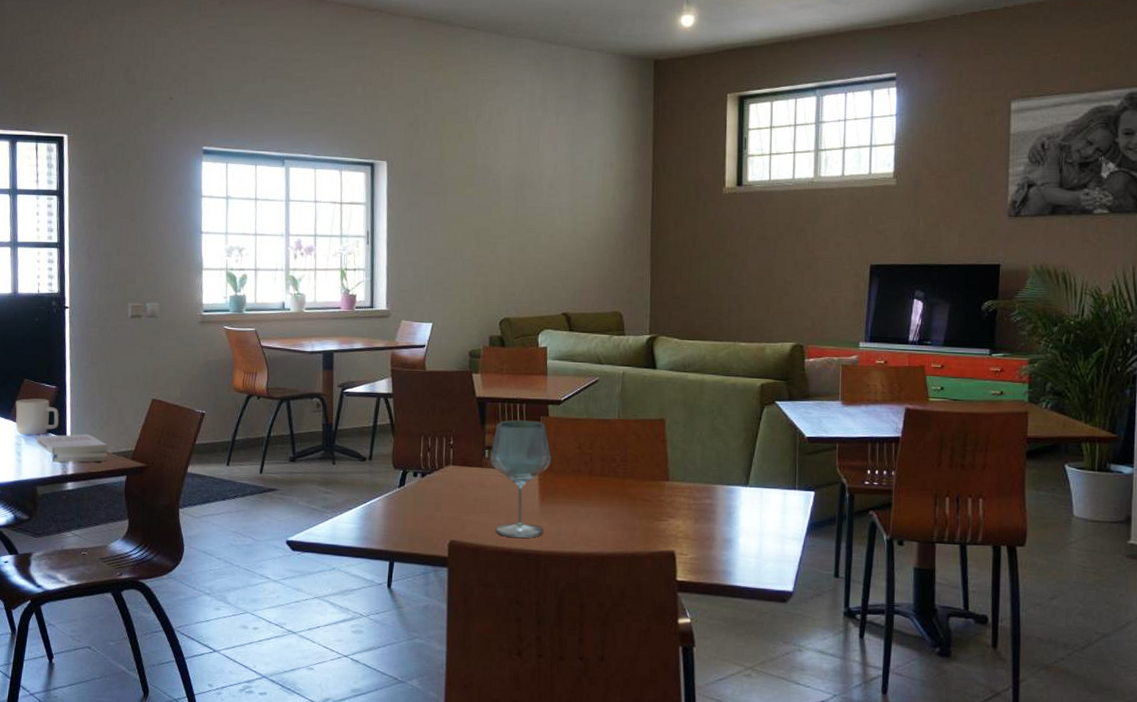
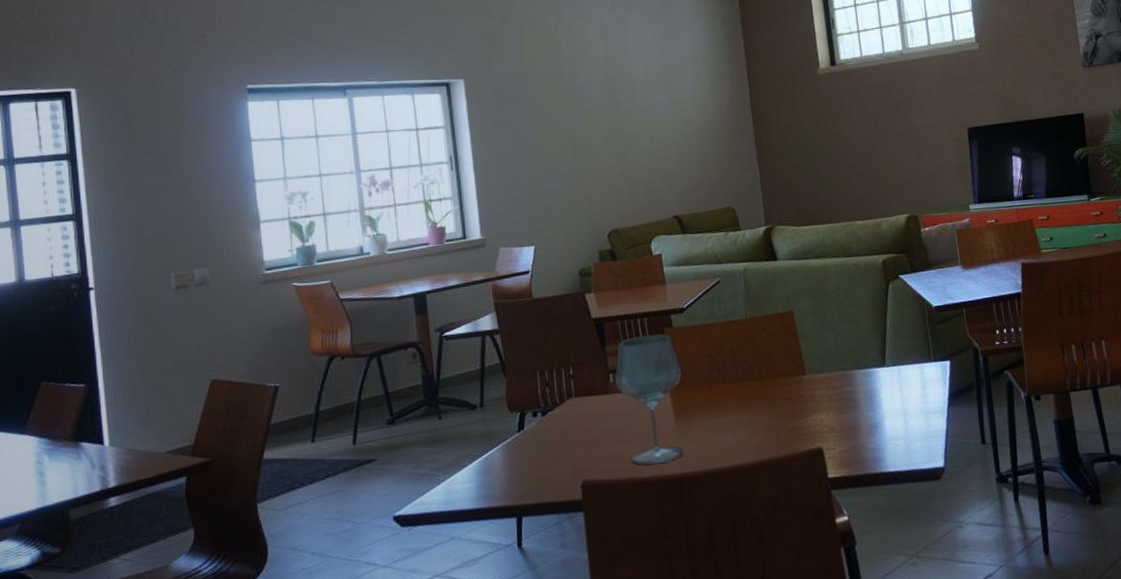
mug: present [15,398,59,436] -> none [32,402,92,451]
books: present [36,434,109,463] -> none [63,434,160,477]

